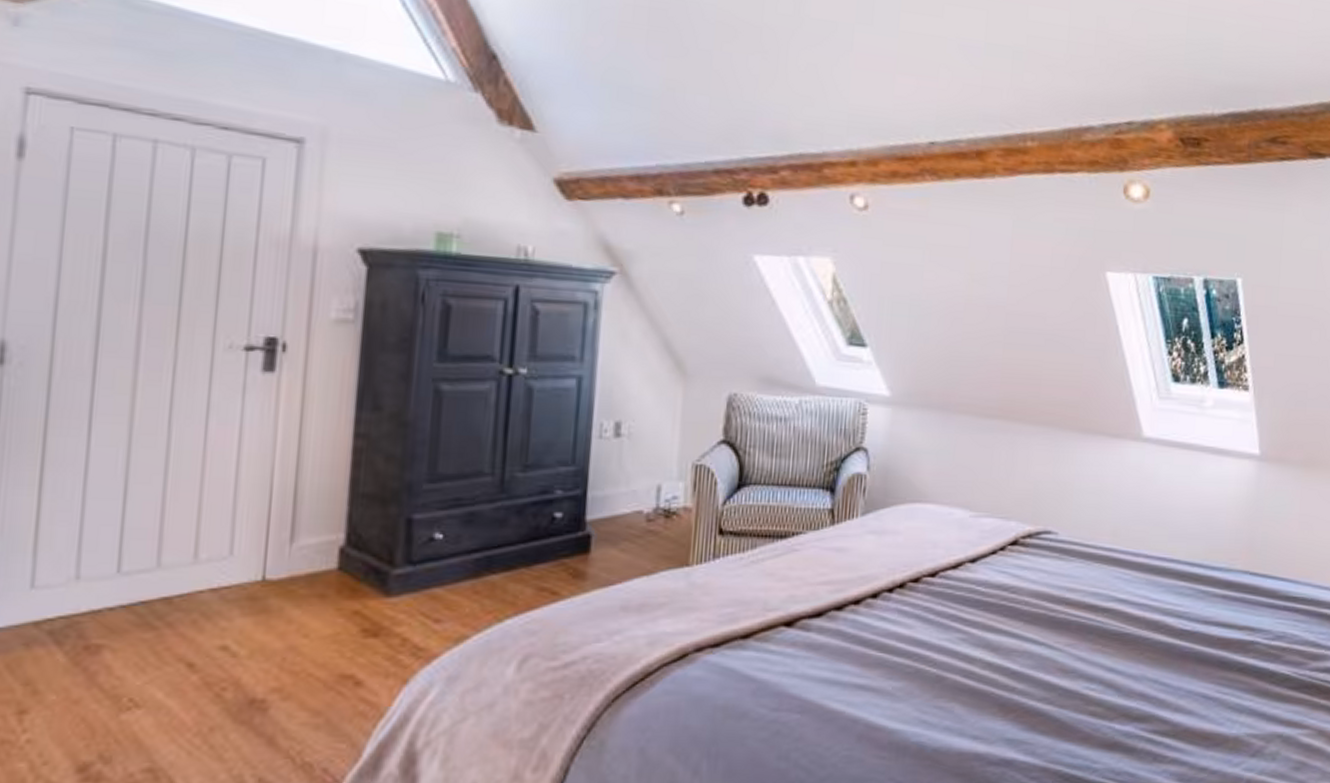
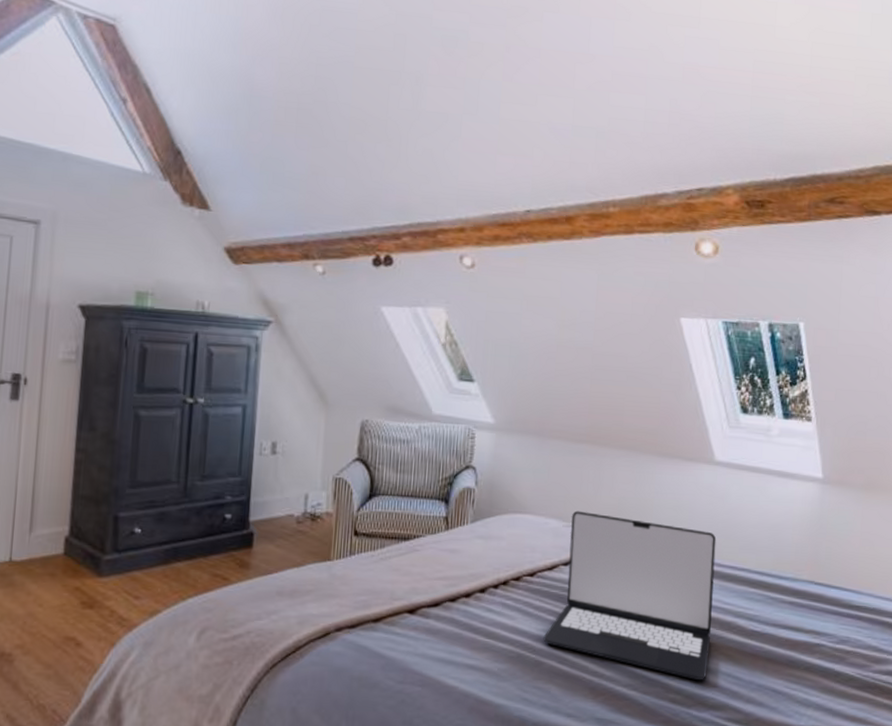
laptop: none [945,498,1144,689] -> present [543,510,717,680]

